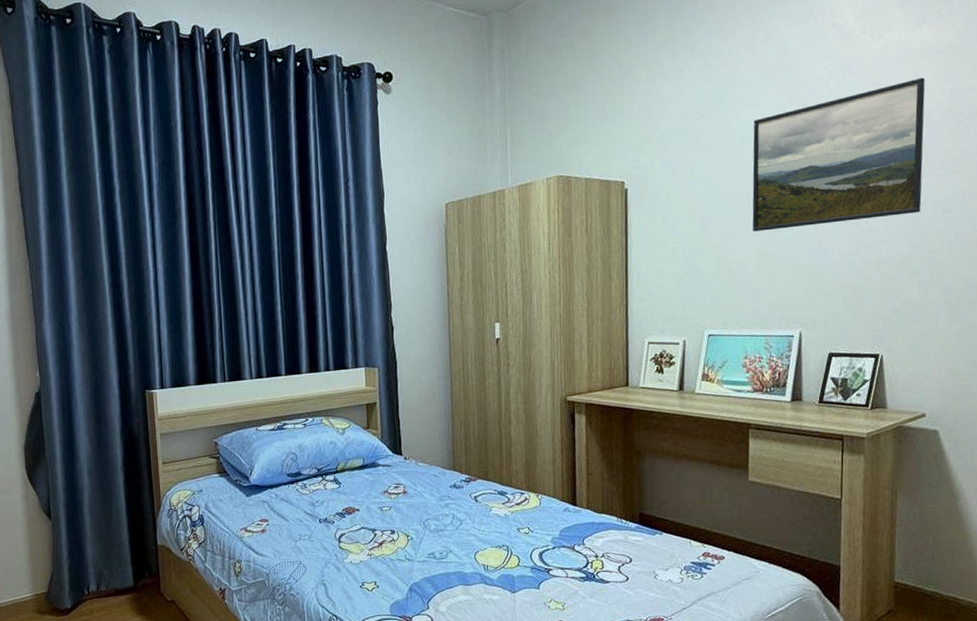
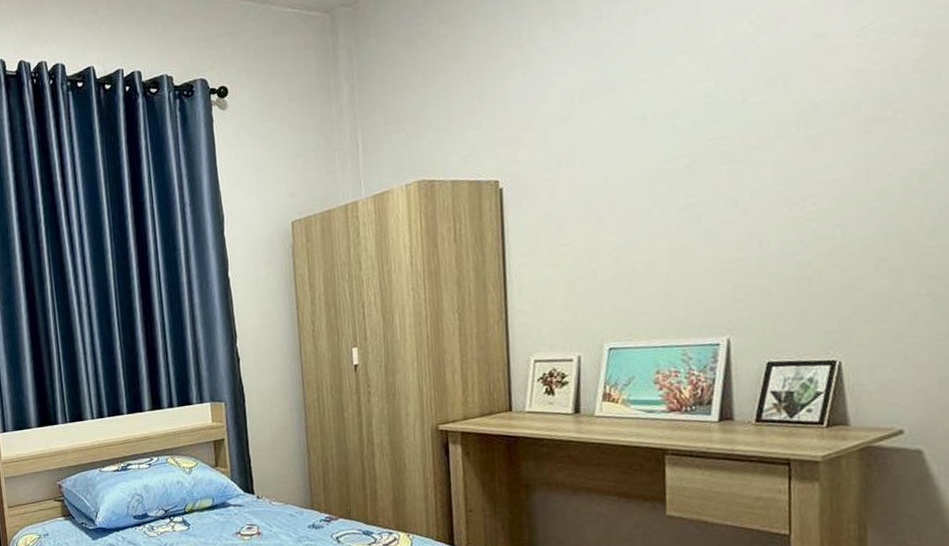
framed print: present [752,77,925,232] -> none [658,19,891,225]

